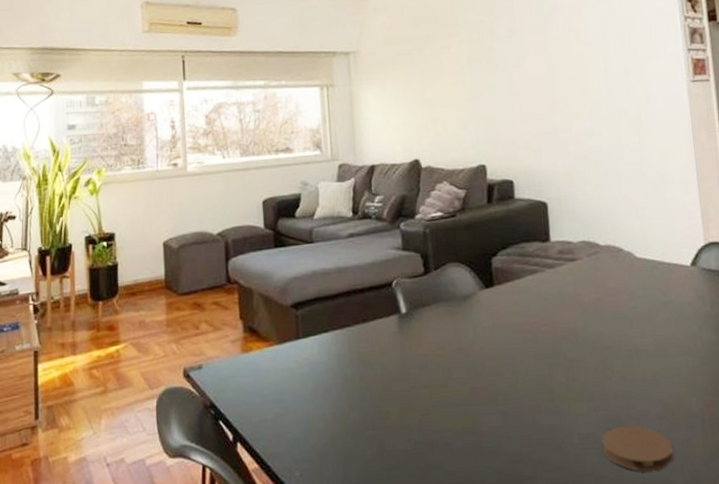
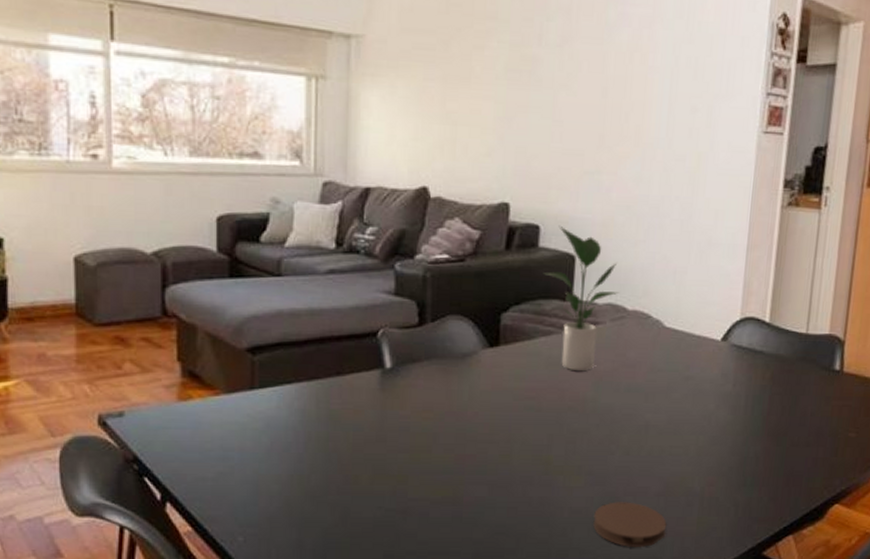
potted plant: none [522,178,591,304] -> present [543,225,620,372]

